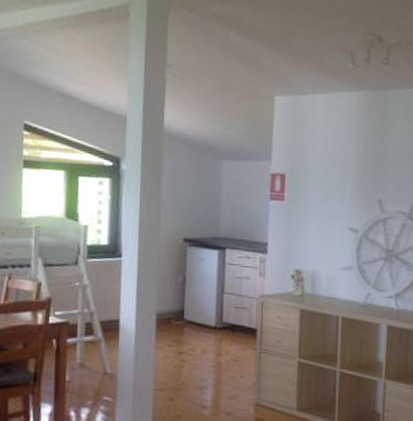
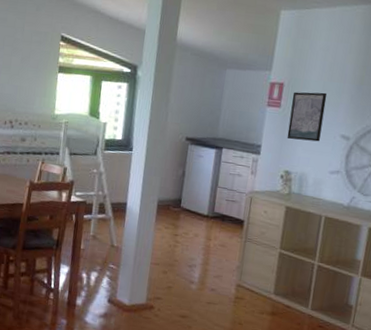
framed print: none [294,183,331,236] -> present [286,91,327,142]

